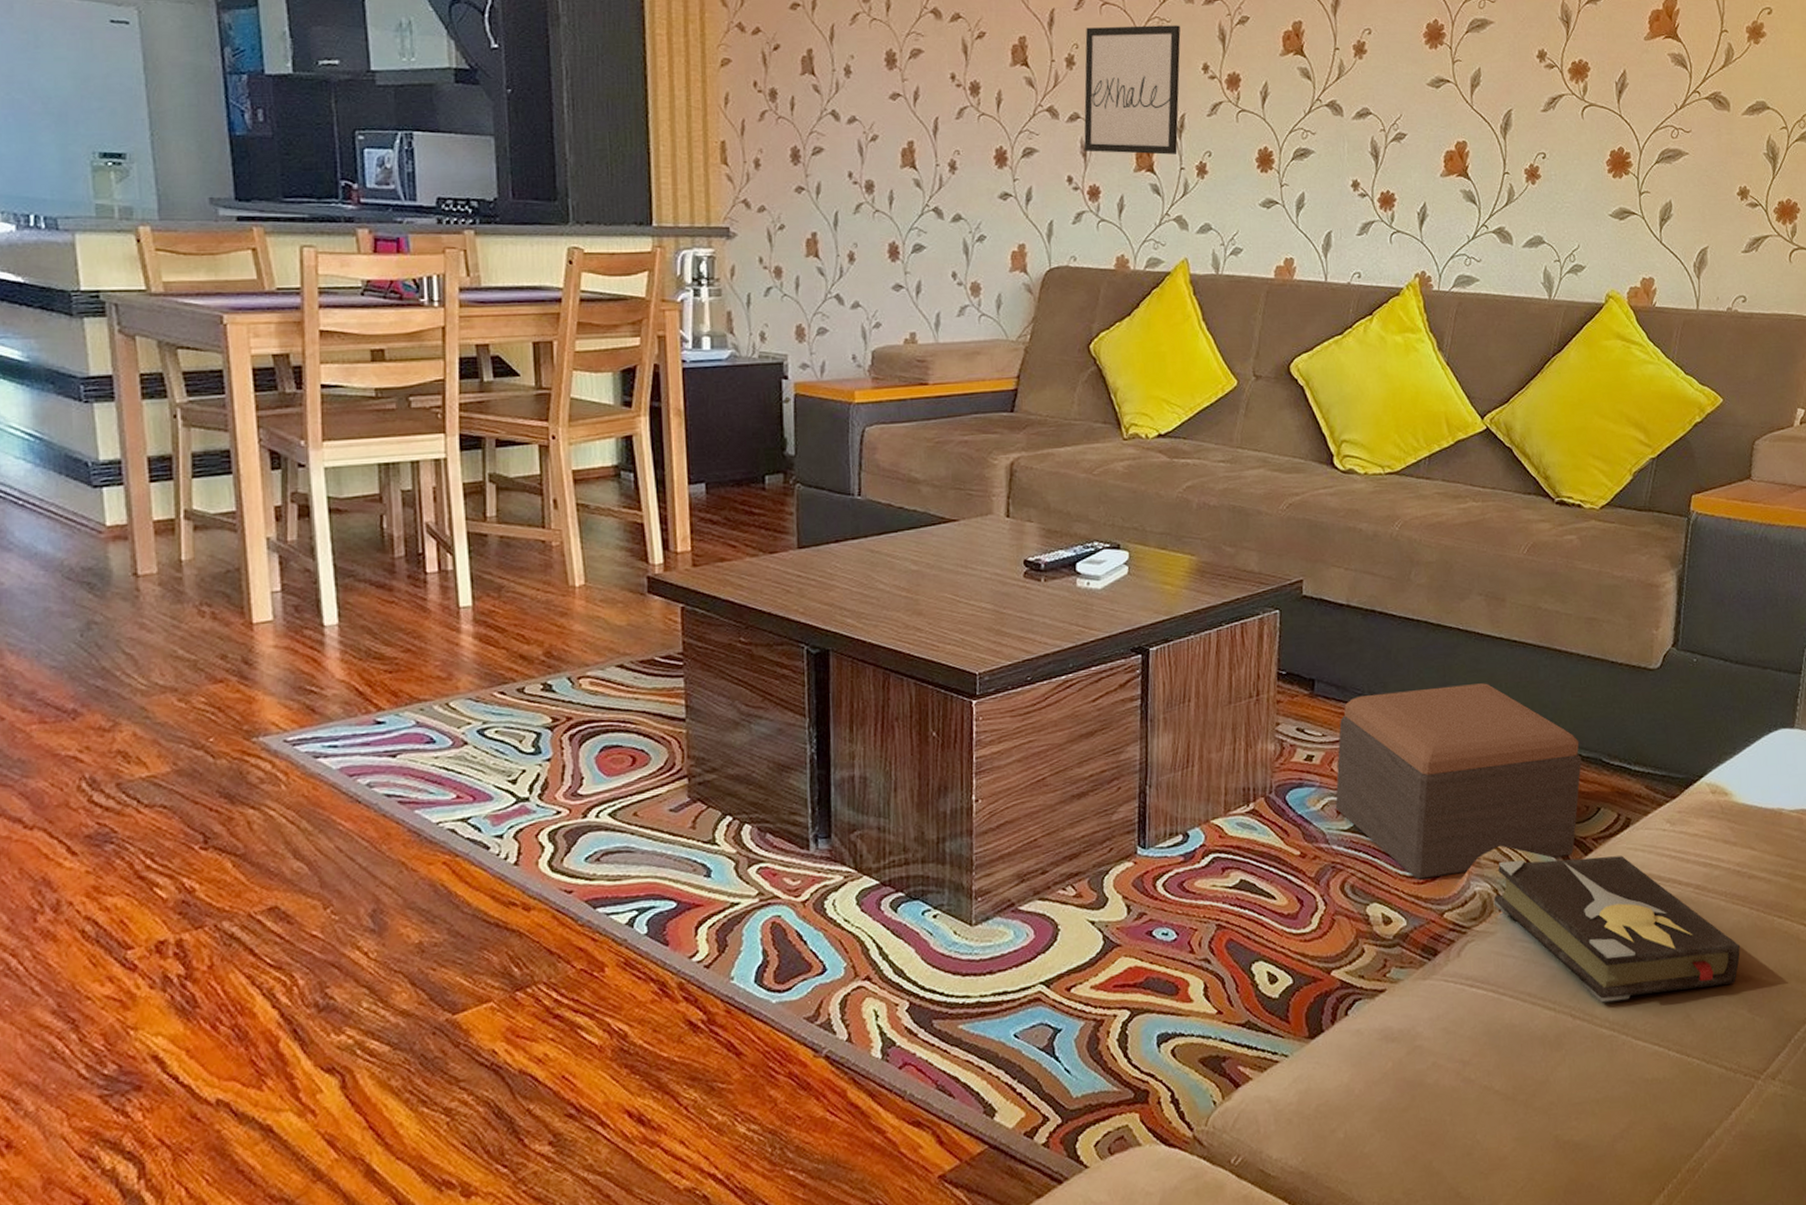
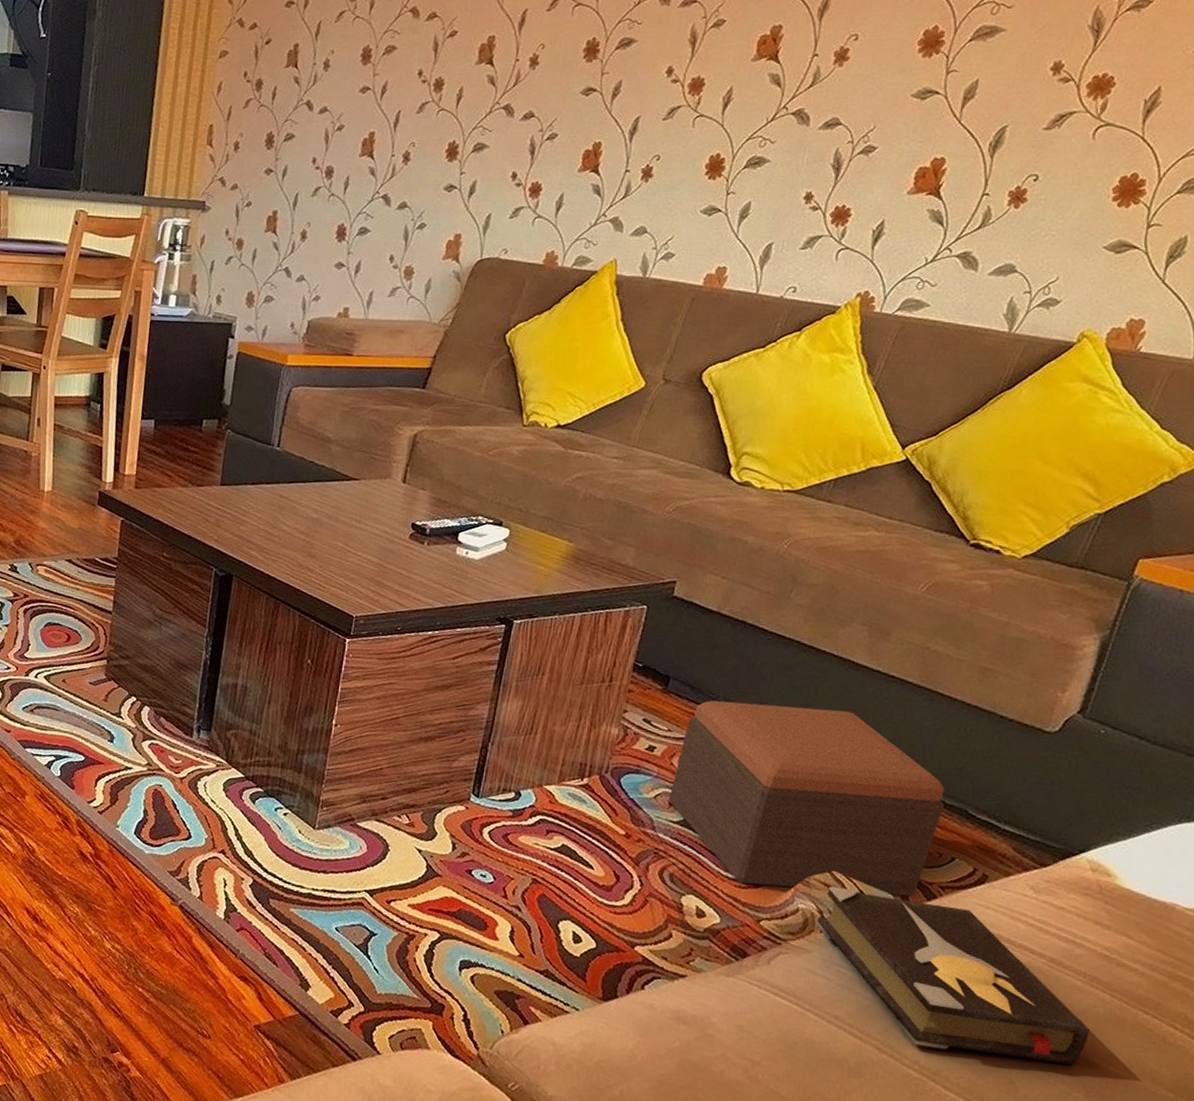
wall art: present [1083,25,1181,155] -> none [532,27,651,156]

